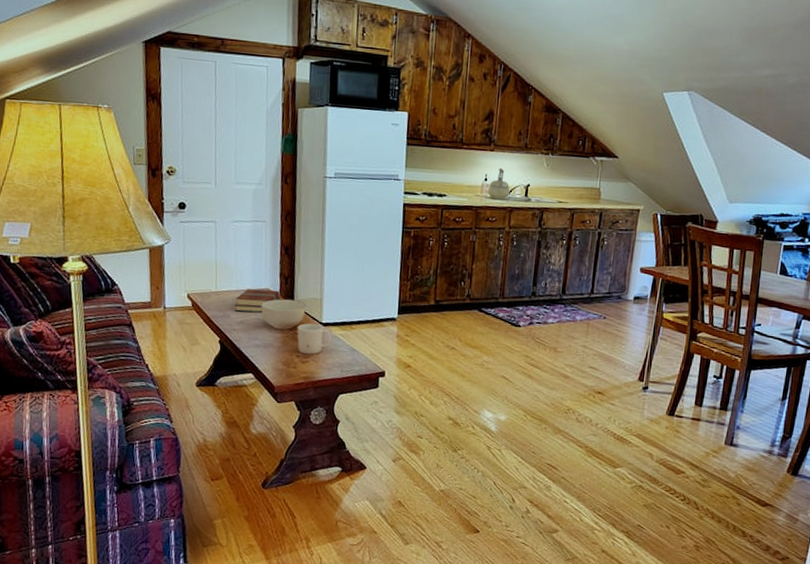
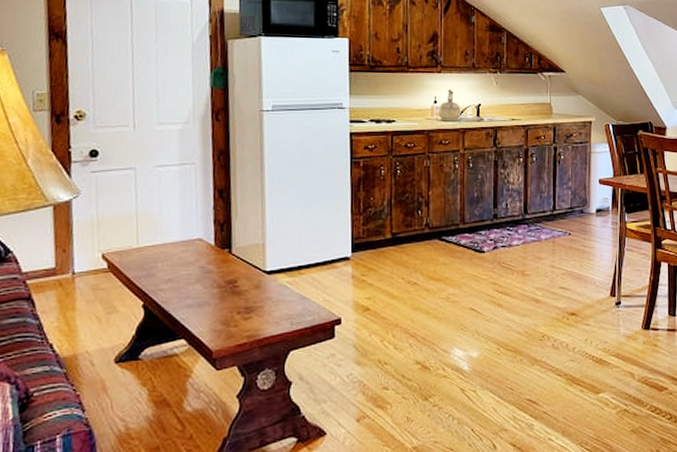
books: present [234,289,281,313] -> none [161,239,216,269]
bowl: present [261,299,306,330] -> none [193,249,246,285]
mug: present [297,323,331,355] -> none [236,272,277,310]

